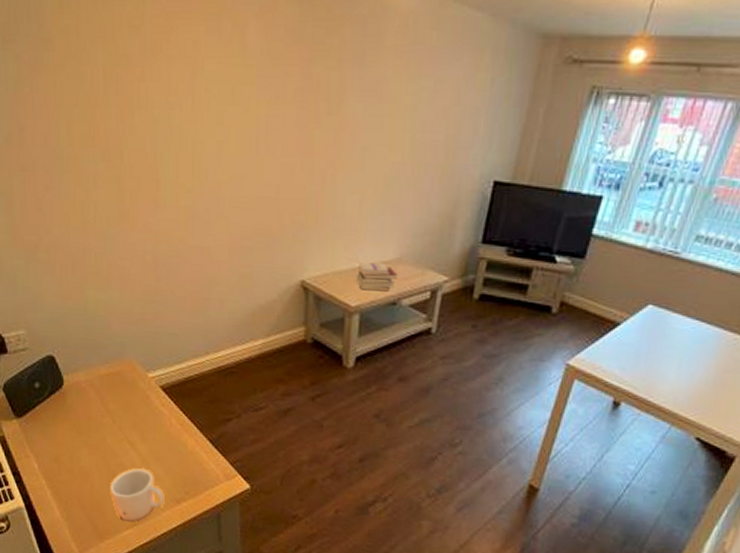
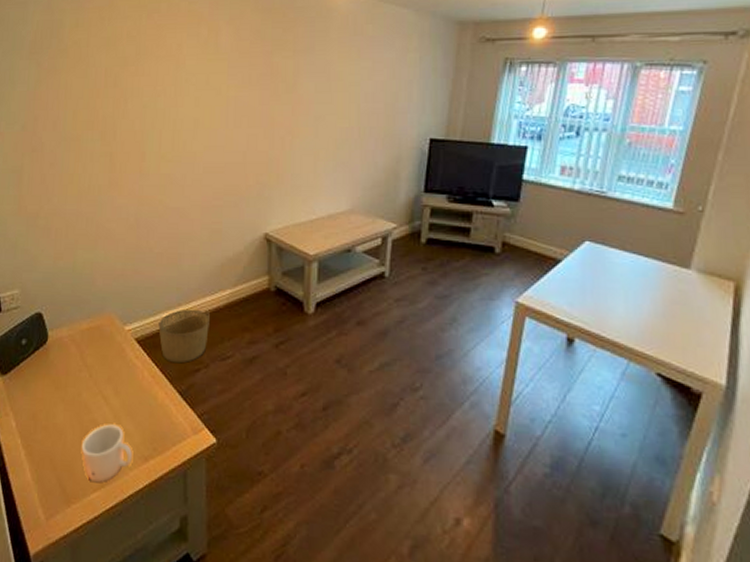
basket: none [185,357,242,413] -> present [158,308,211,364]
books: present [357,262,398,292] -> none [314,214,351,240]

